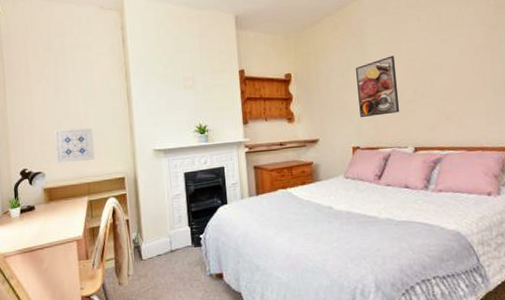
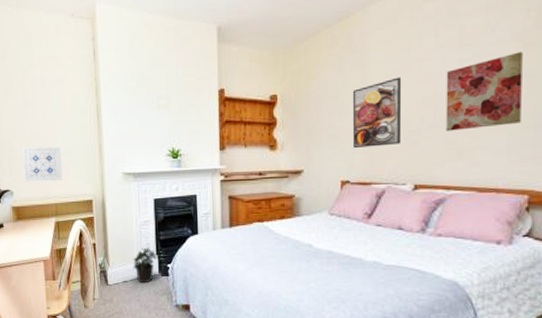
potted plant: none [166,219,193,256] -> present [133,246,160,284]
wall art: none [430,32,494,100] -> present [445,51,523,131]

